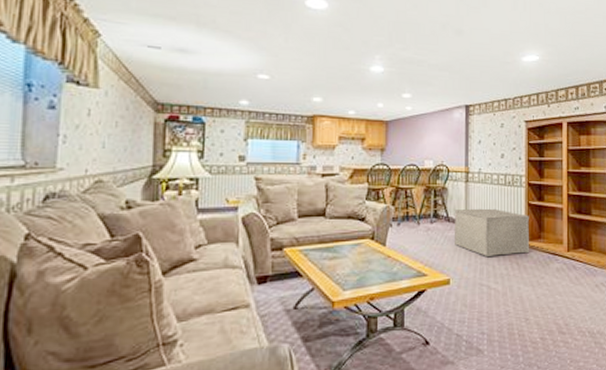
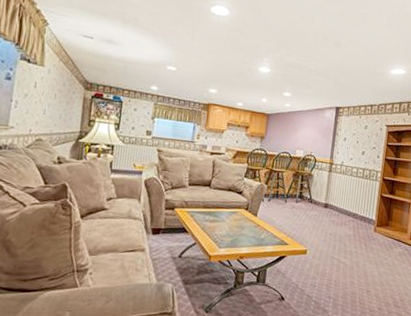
ottoman: present [455,208,530,258] -> none [314,194,381,237]

